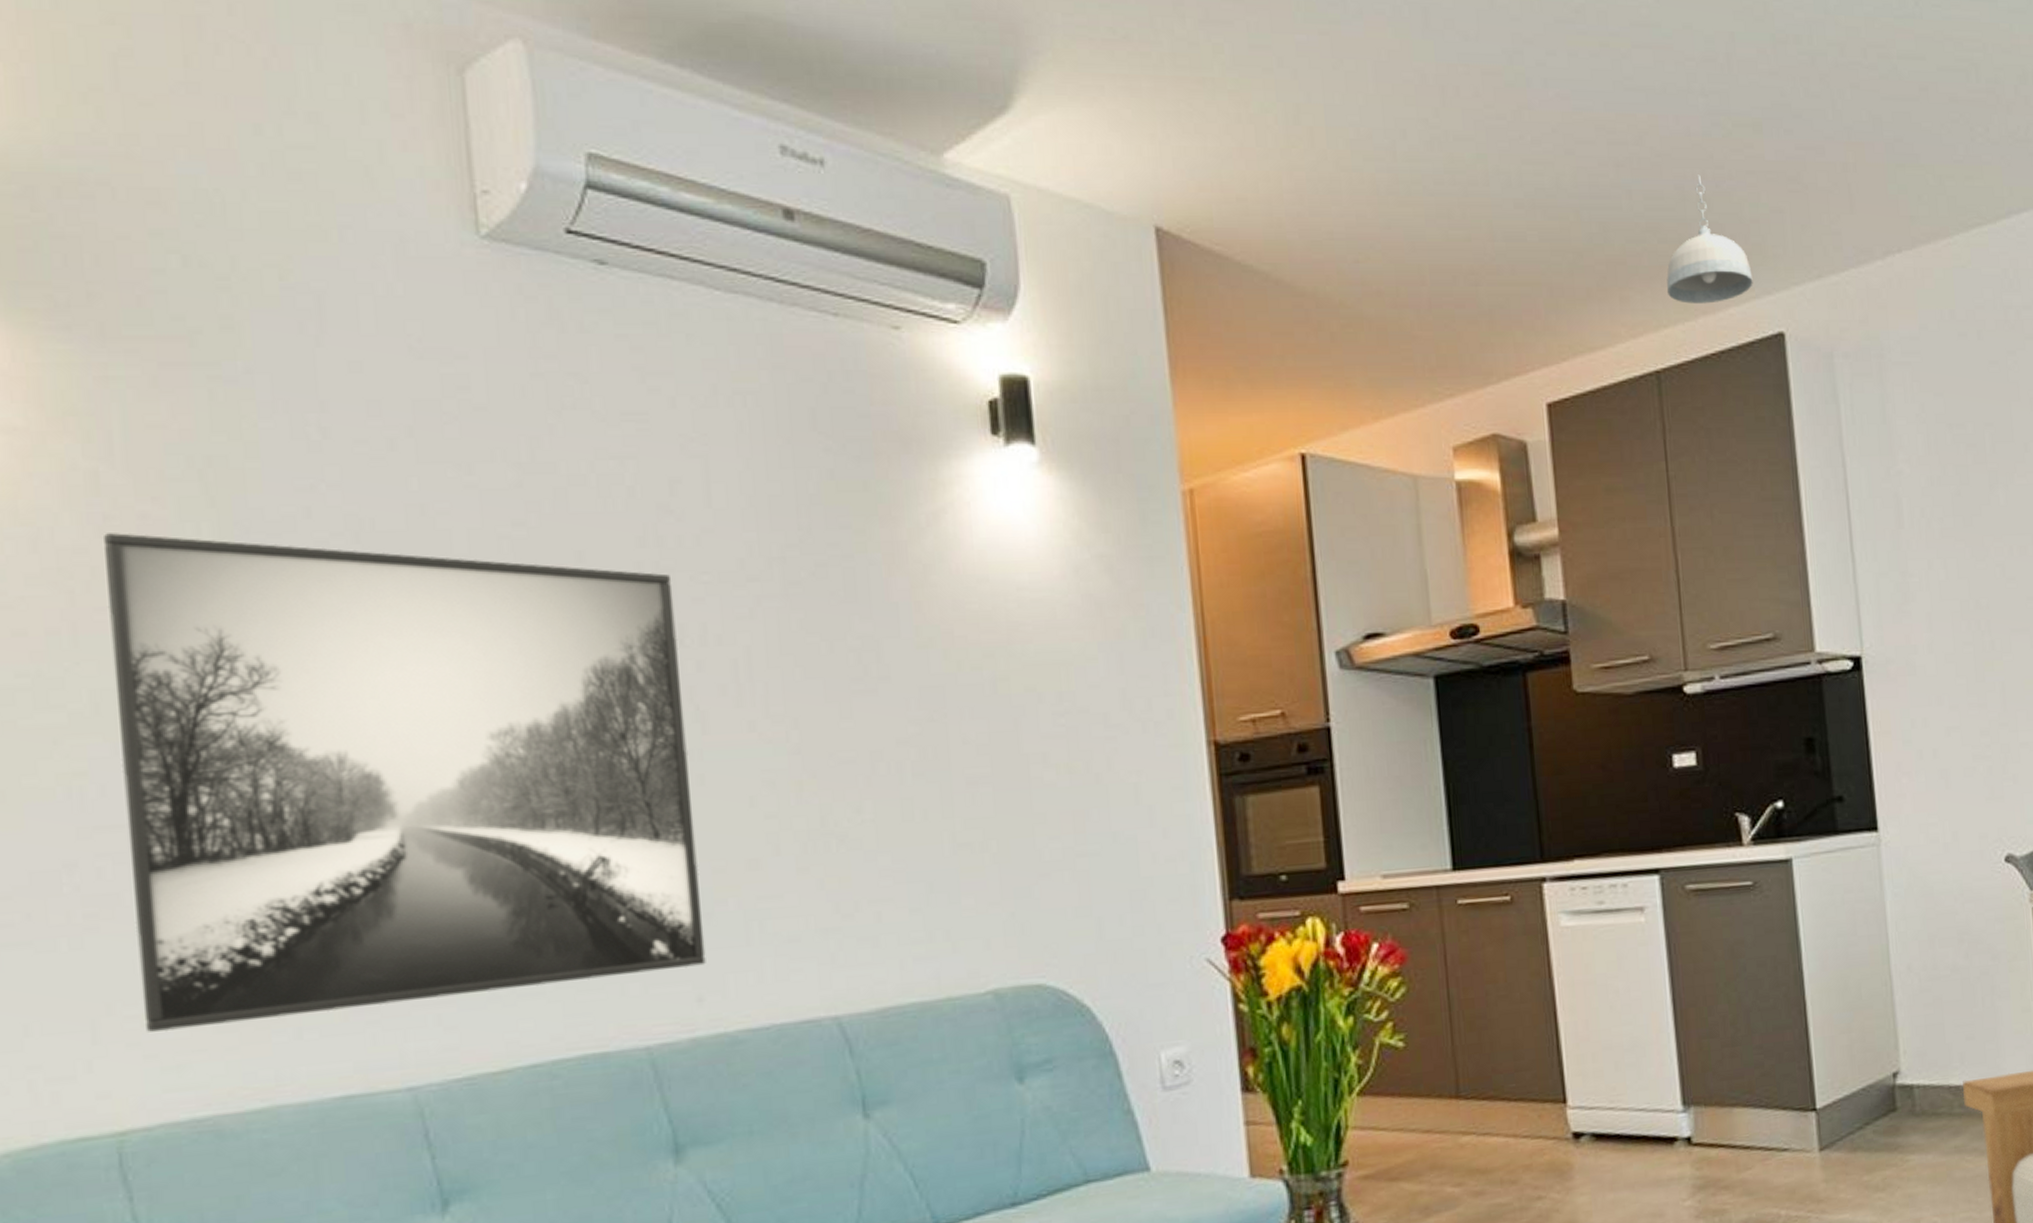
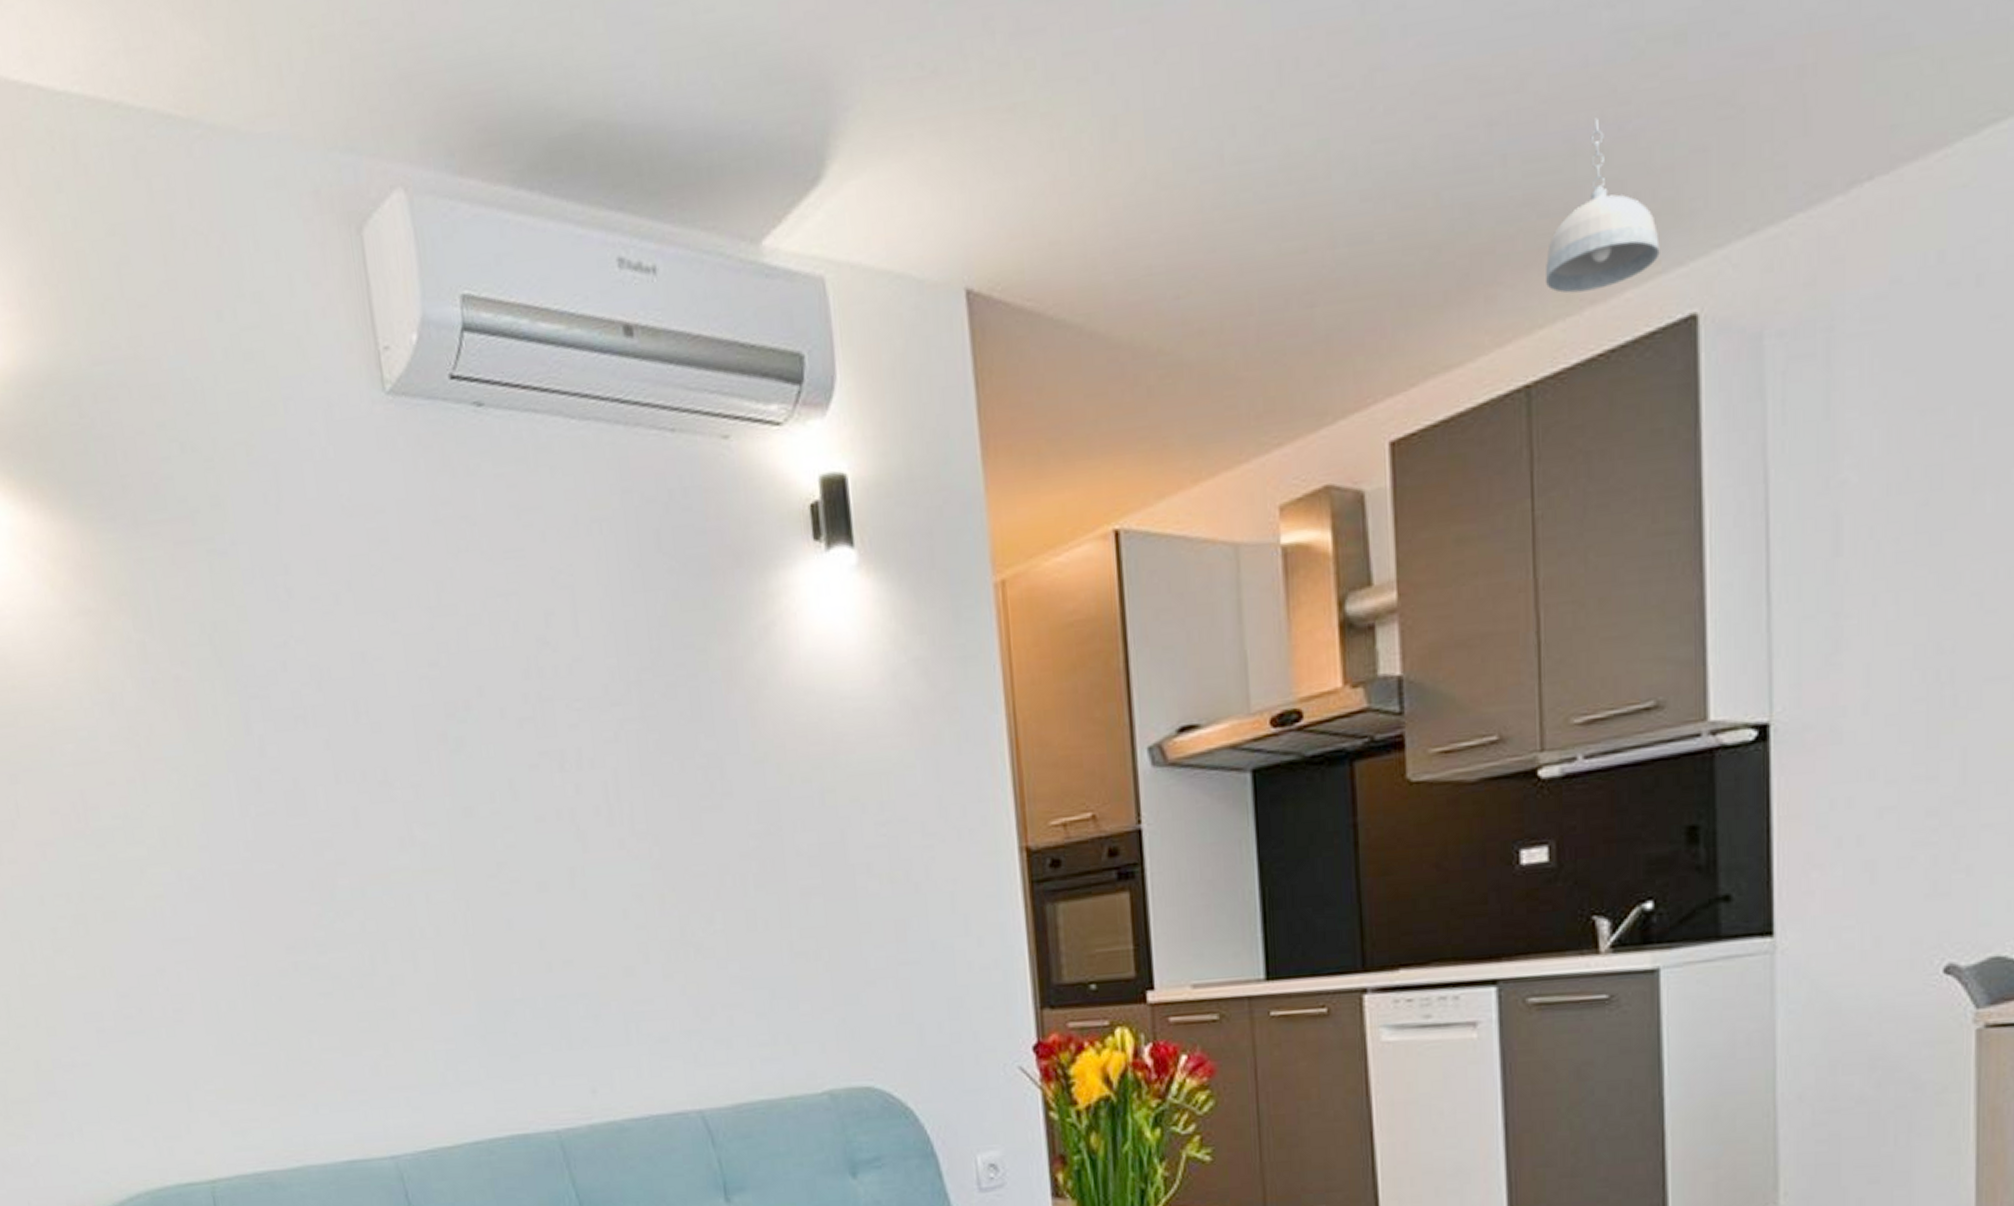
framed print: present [104,533,706,1032] -> none [154,694,597,1104]

